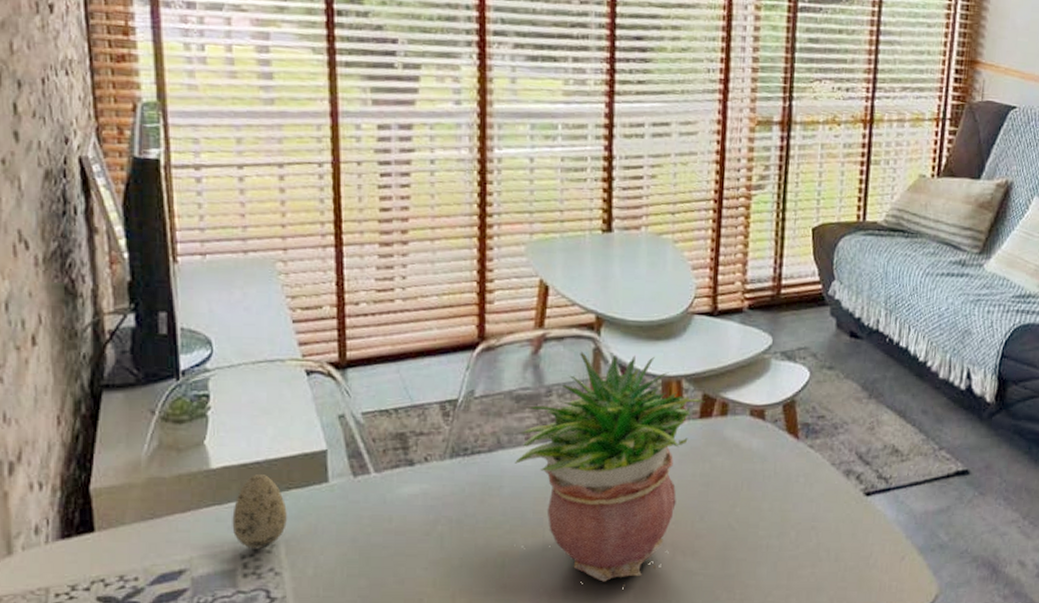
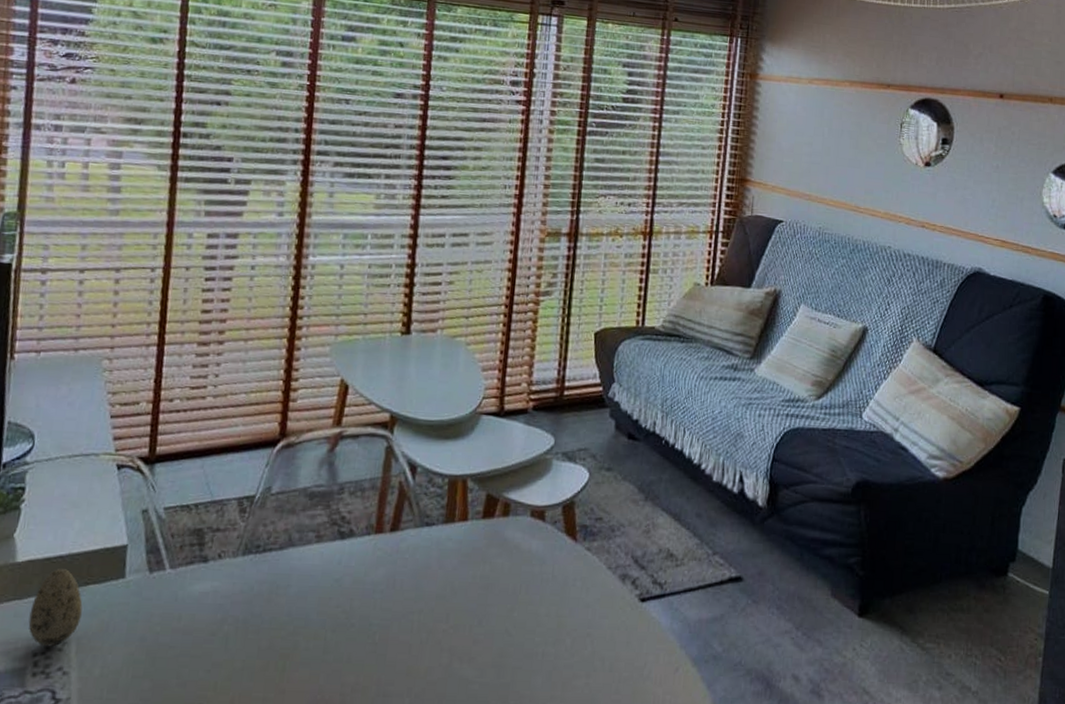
potted plant: present [515,351,705,587] -> none [304,450,489,695]

